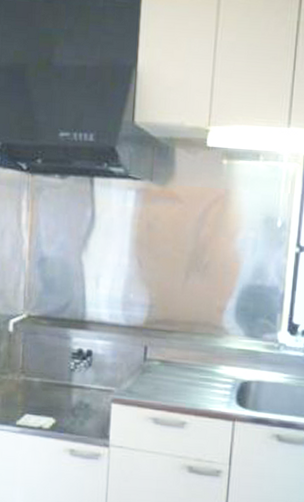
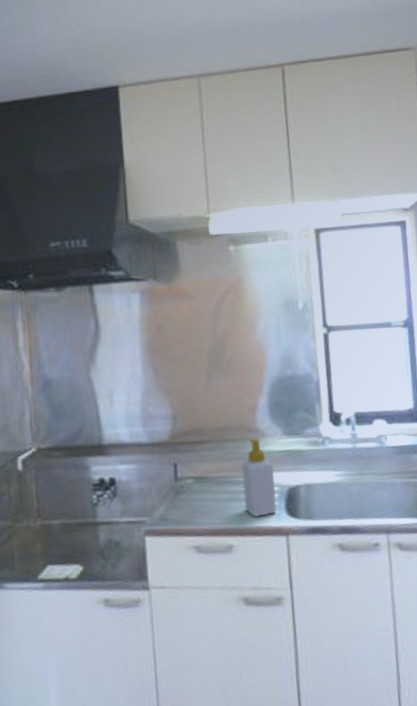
soap bottle: none [201,334,231,402] -> present [241,438,277,517]

